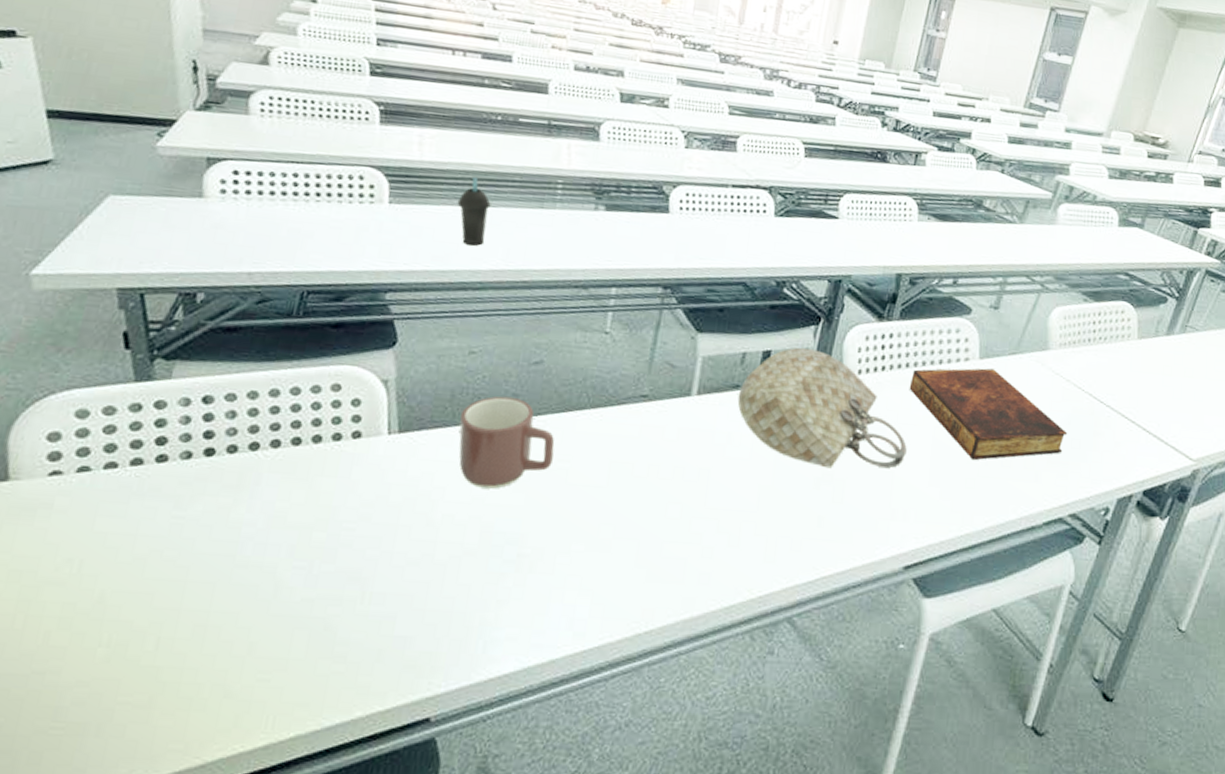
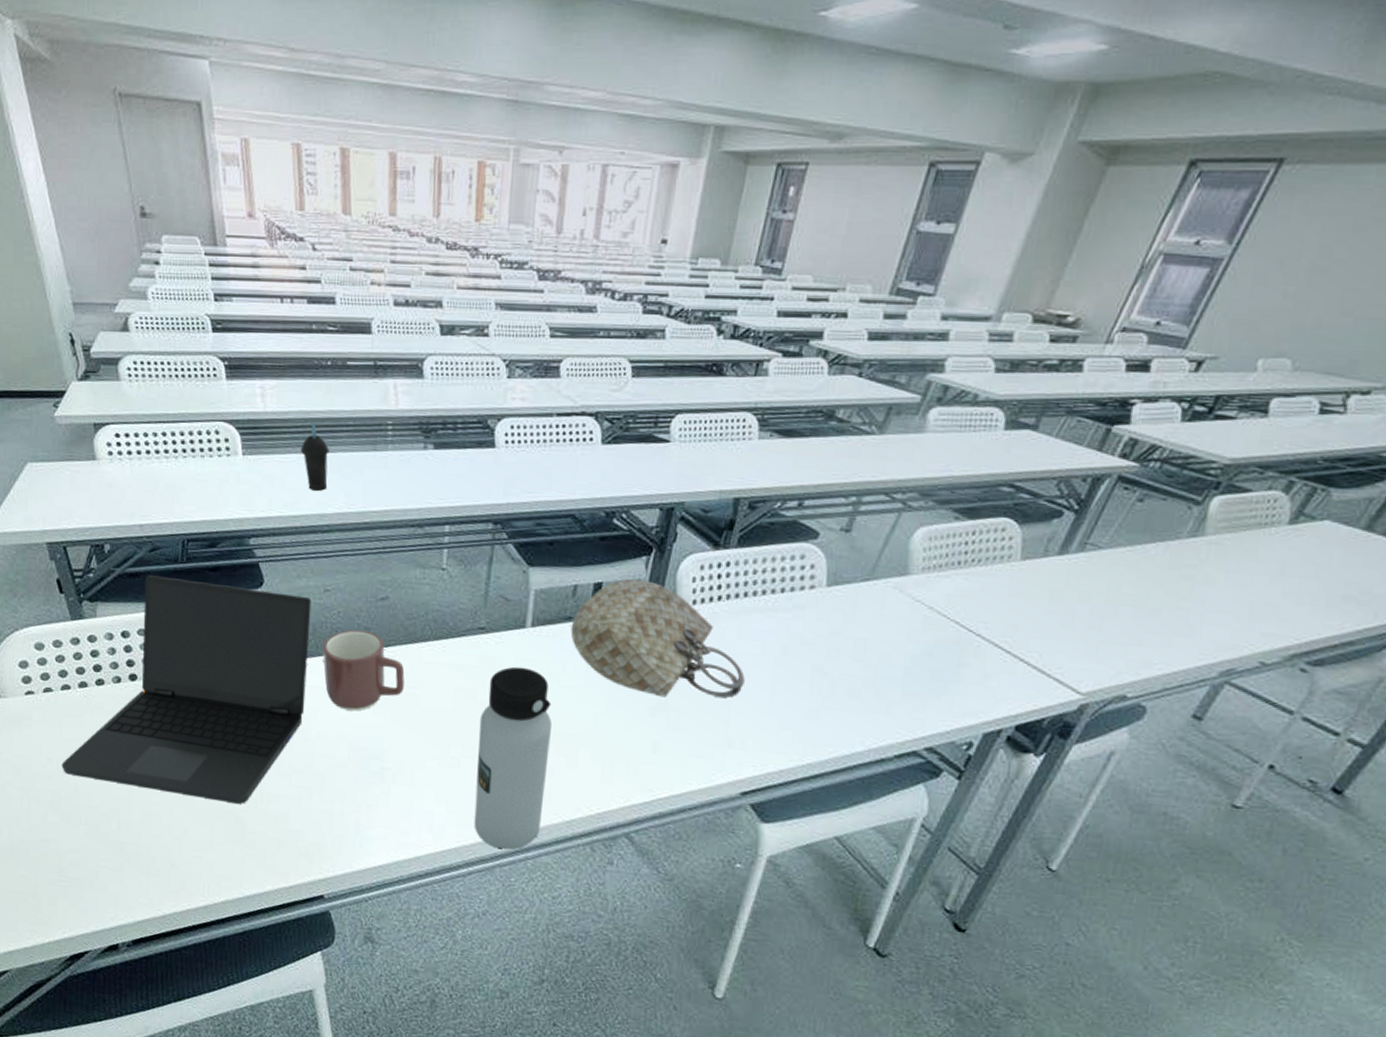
laptop: none [85,330,453,607] -> present [61,575,312,804]
water bottle: none [622,437,715,645] -> present [474,666,552,851]
book: present [909,368,1068,460] -> none [747,596,928,691]

